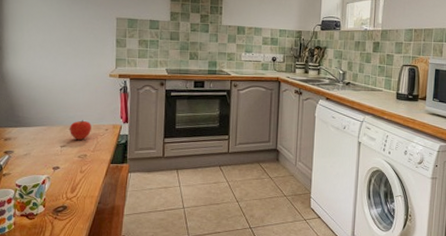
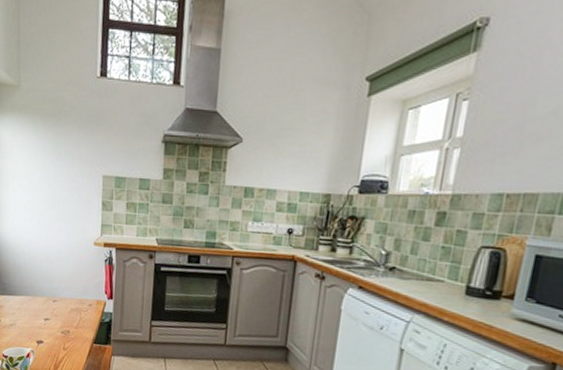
fruit: present [70,119,91,140] -> none [53,291,75,314]

